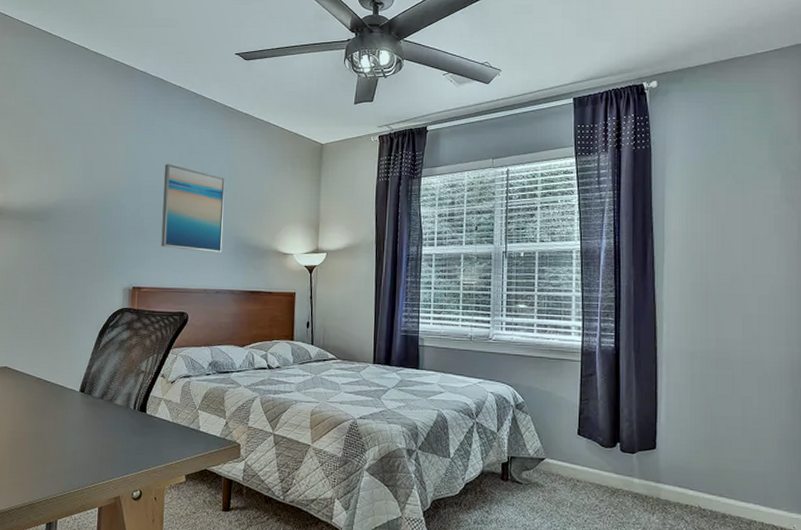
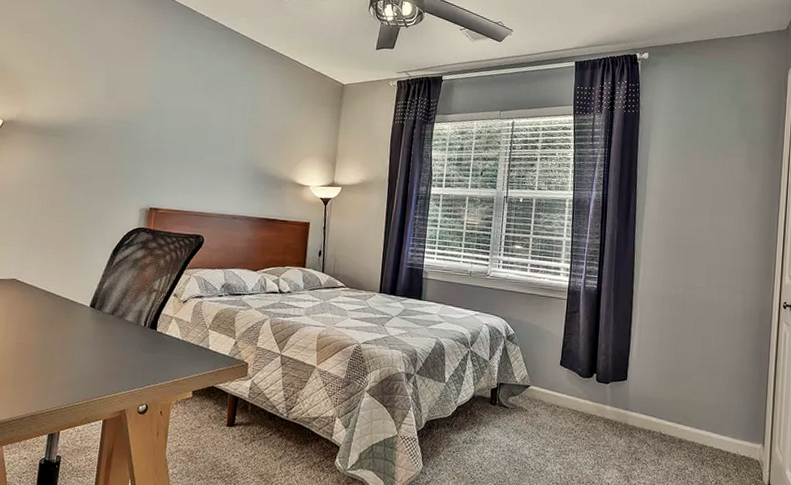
wall art: present [161,164,225,253] -> none [180,91,248,180]

